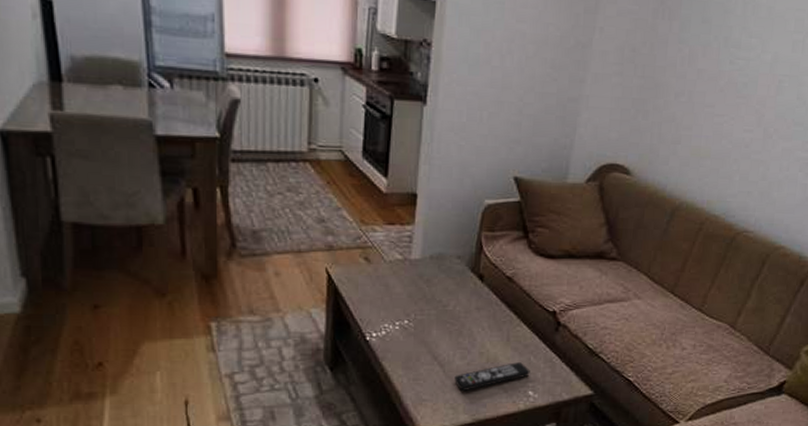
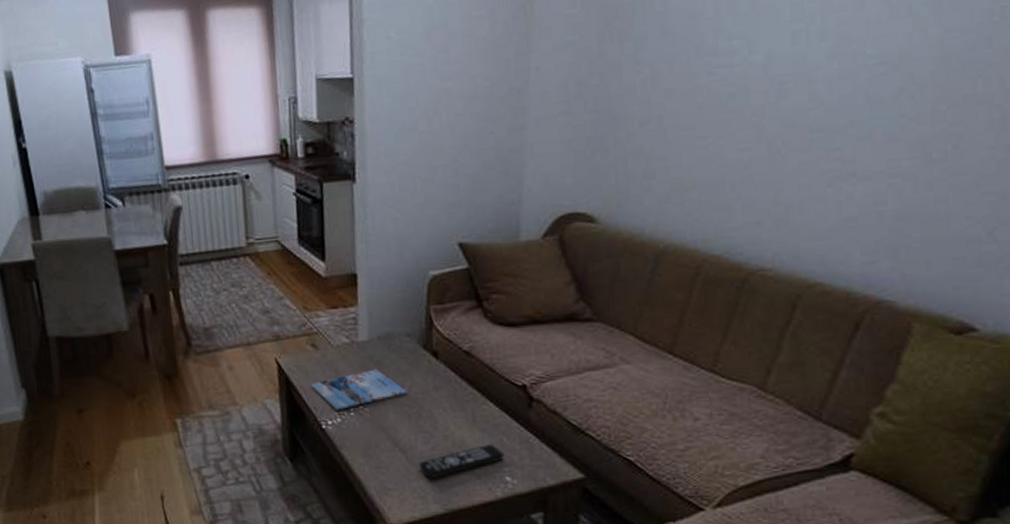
magazine: none [360,286,452,323] -> present [311,368,407,410]

